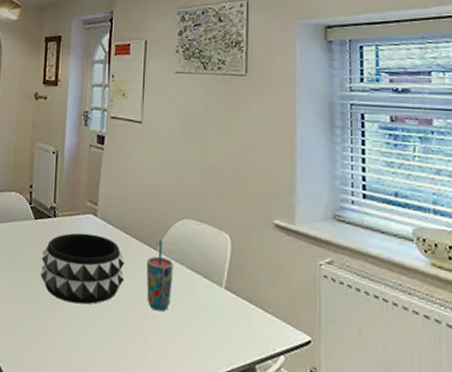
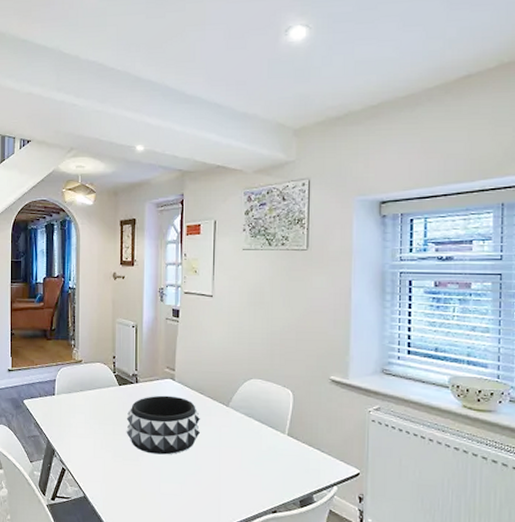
cup: present [146,239,174,312] -> none [219,397,243,457]

